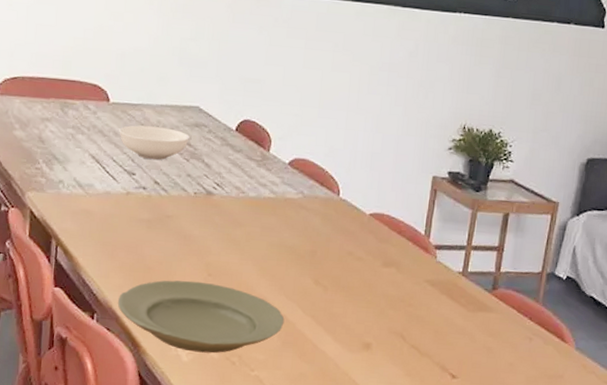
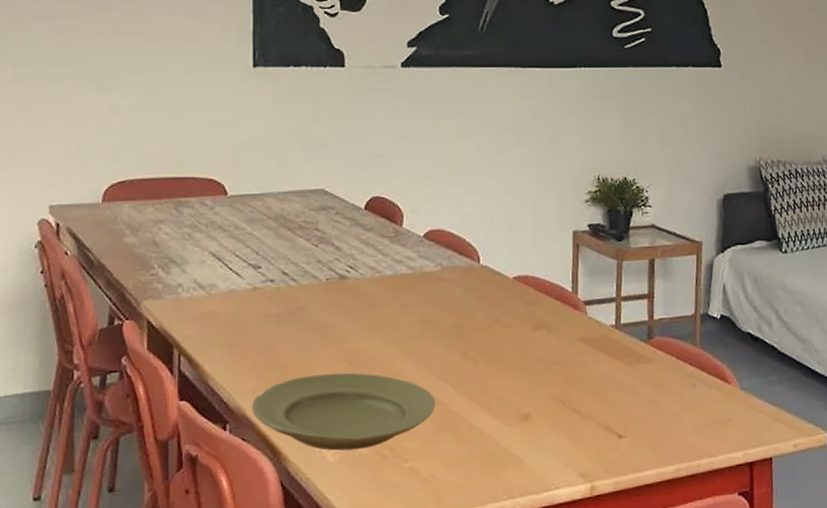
bowl: present [119,125,189,160] -> none [240,215,316,250]

